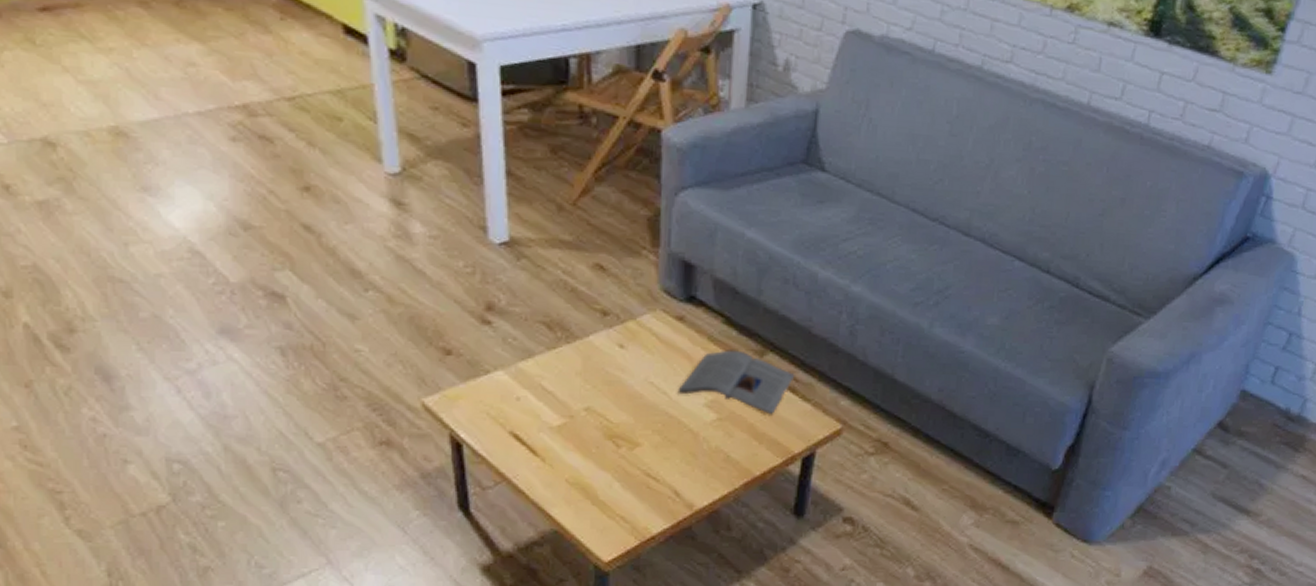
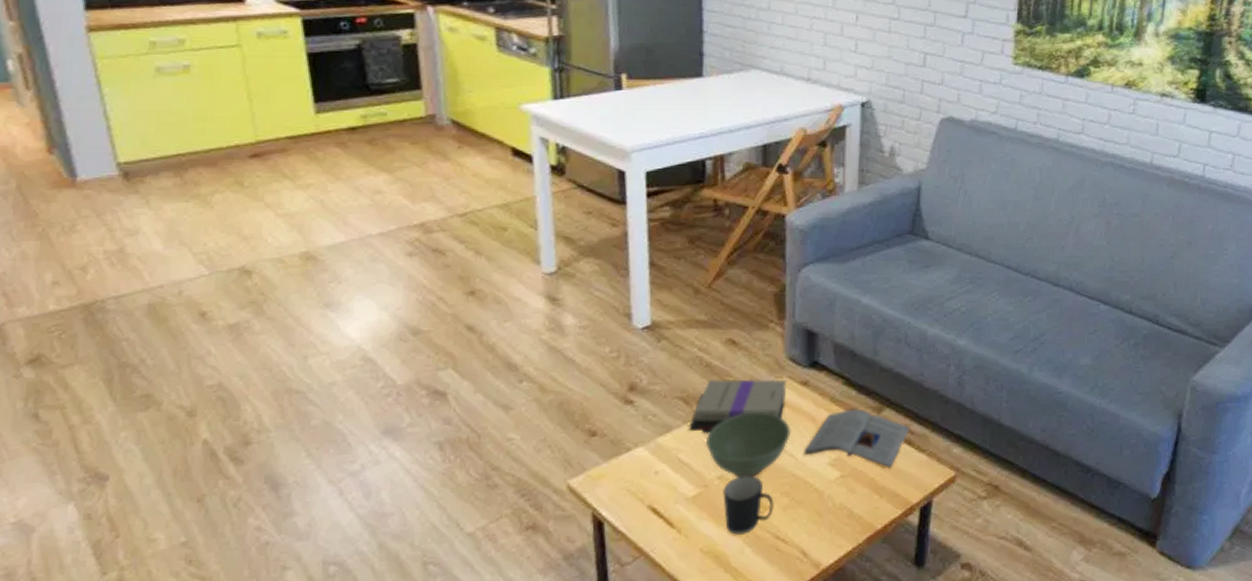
books: none [552,306,660,363] -> present [688,379,786,435]
bowl: none [572,344,666,412] -> present [706,411,792,478]
mug: none [590,409,645,469] -> present [723,475,774,535]

